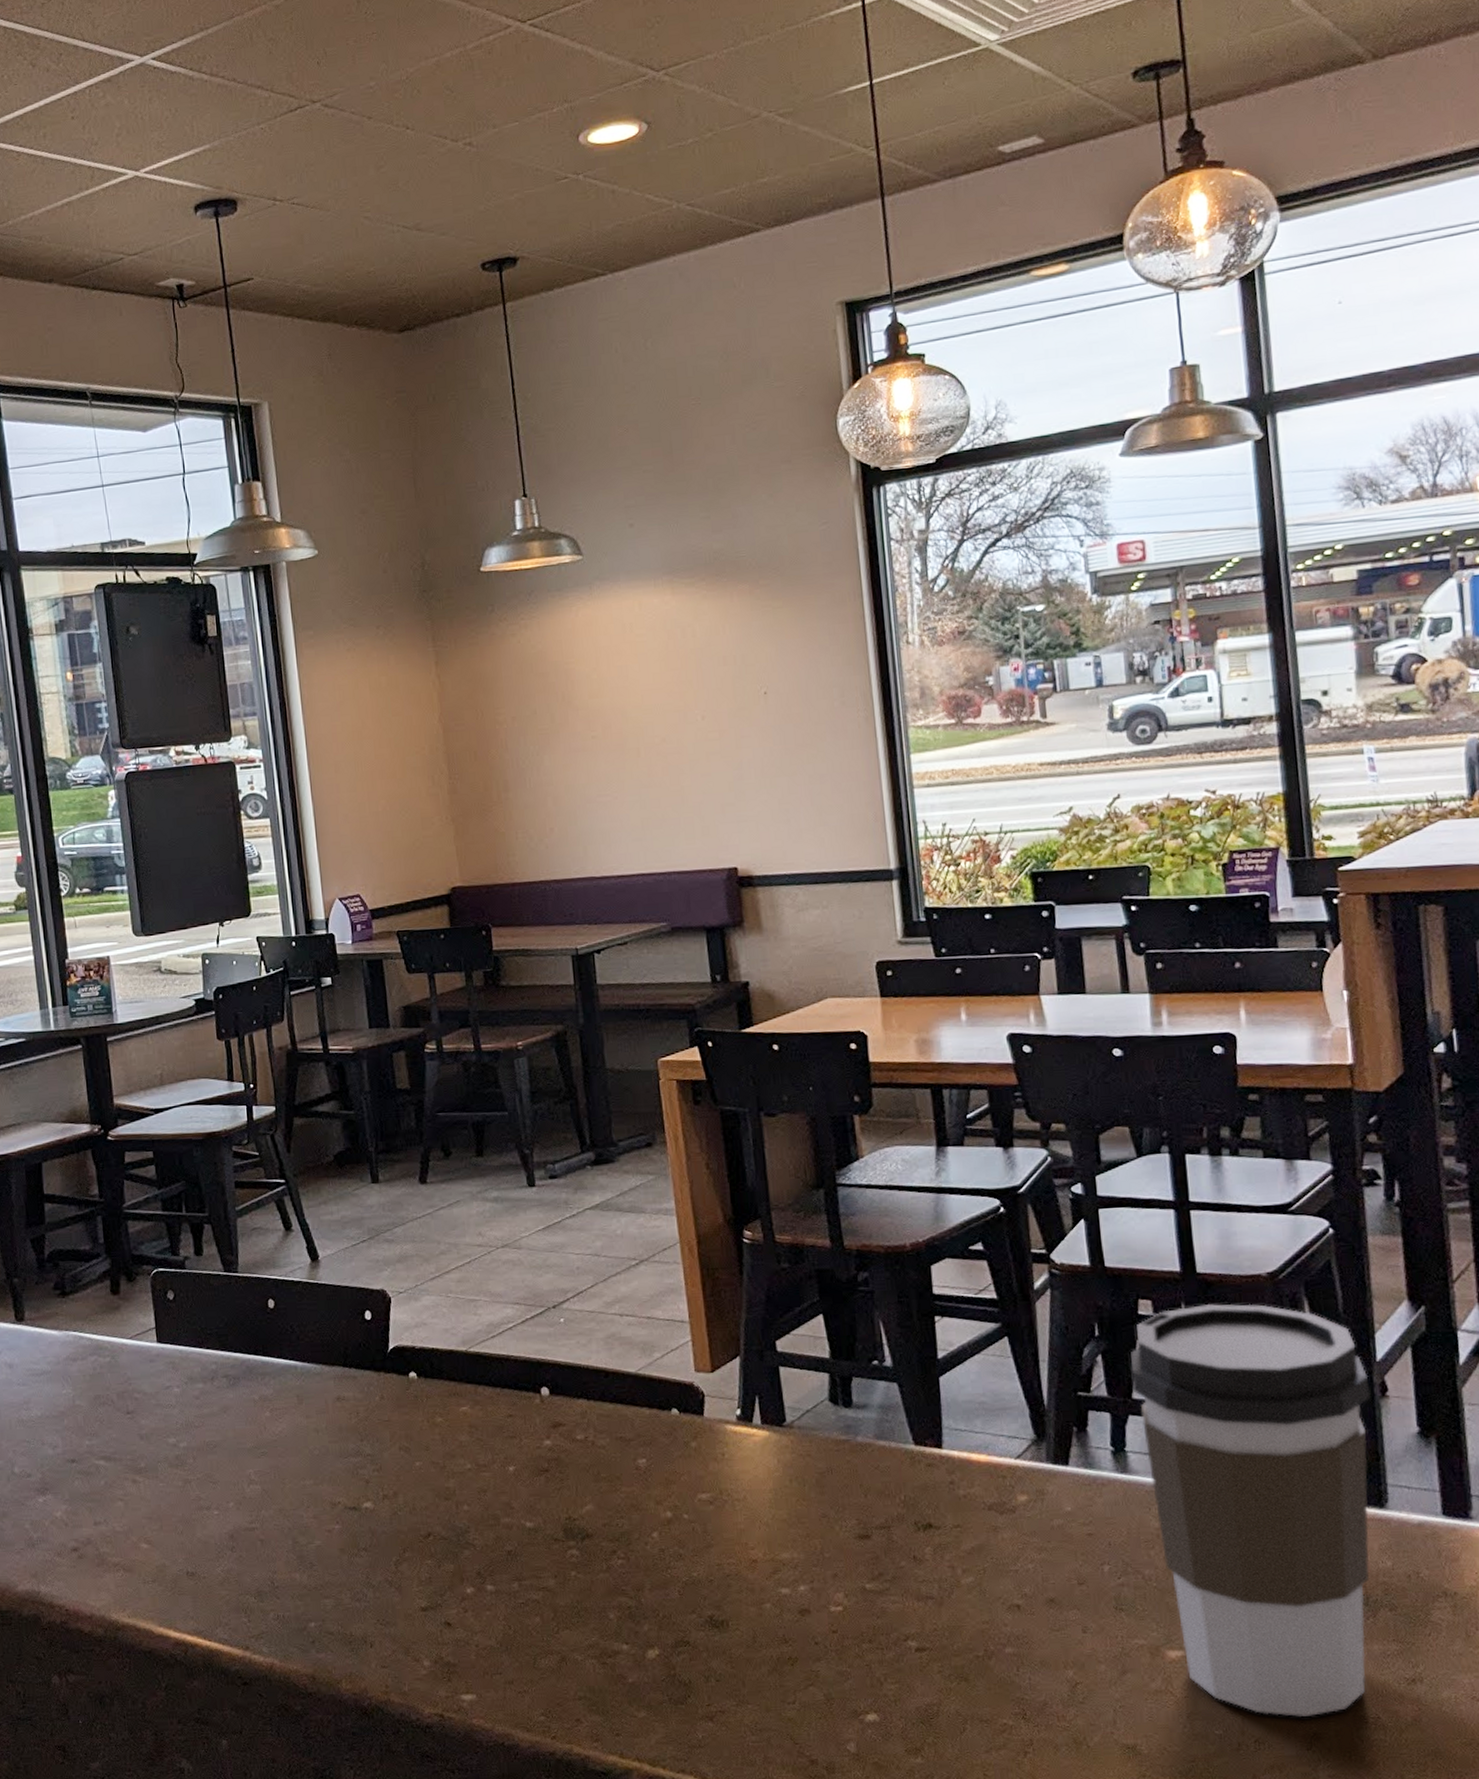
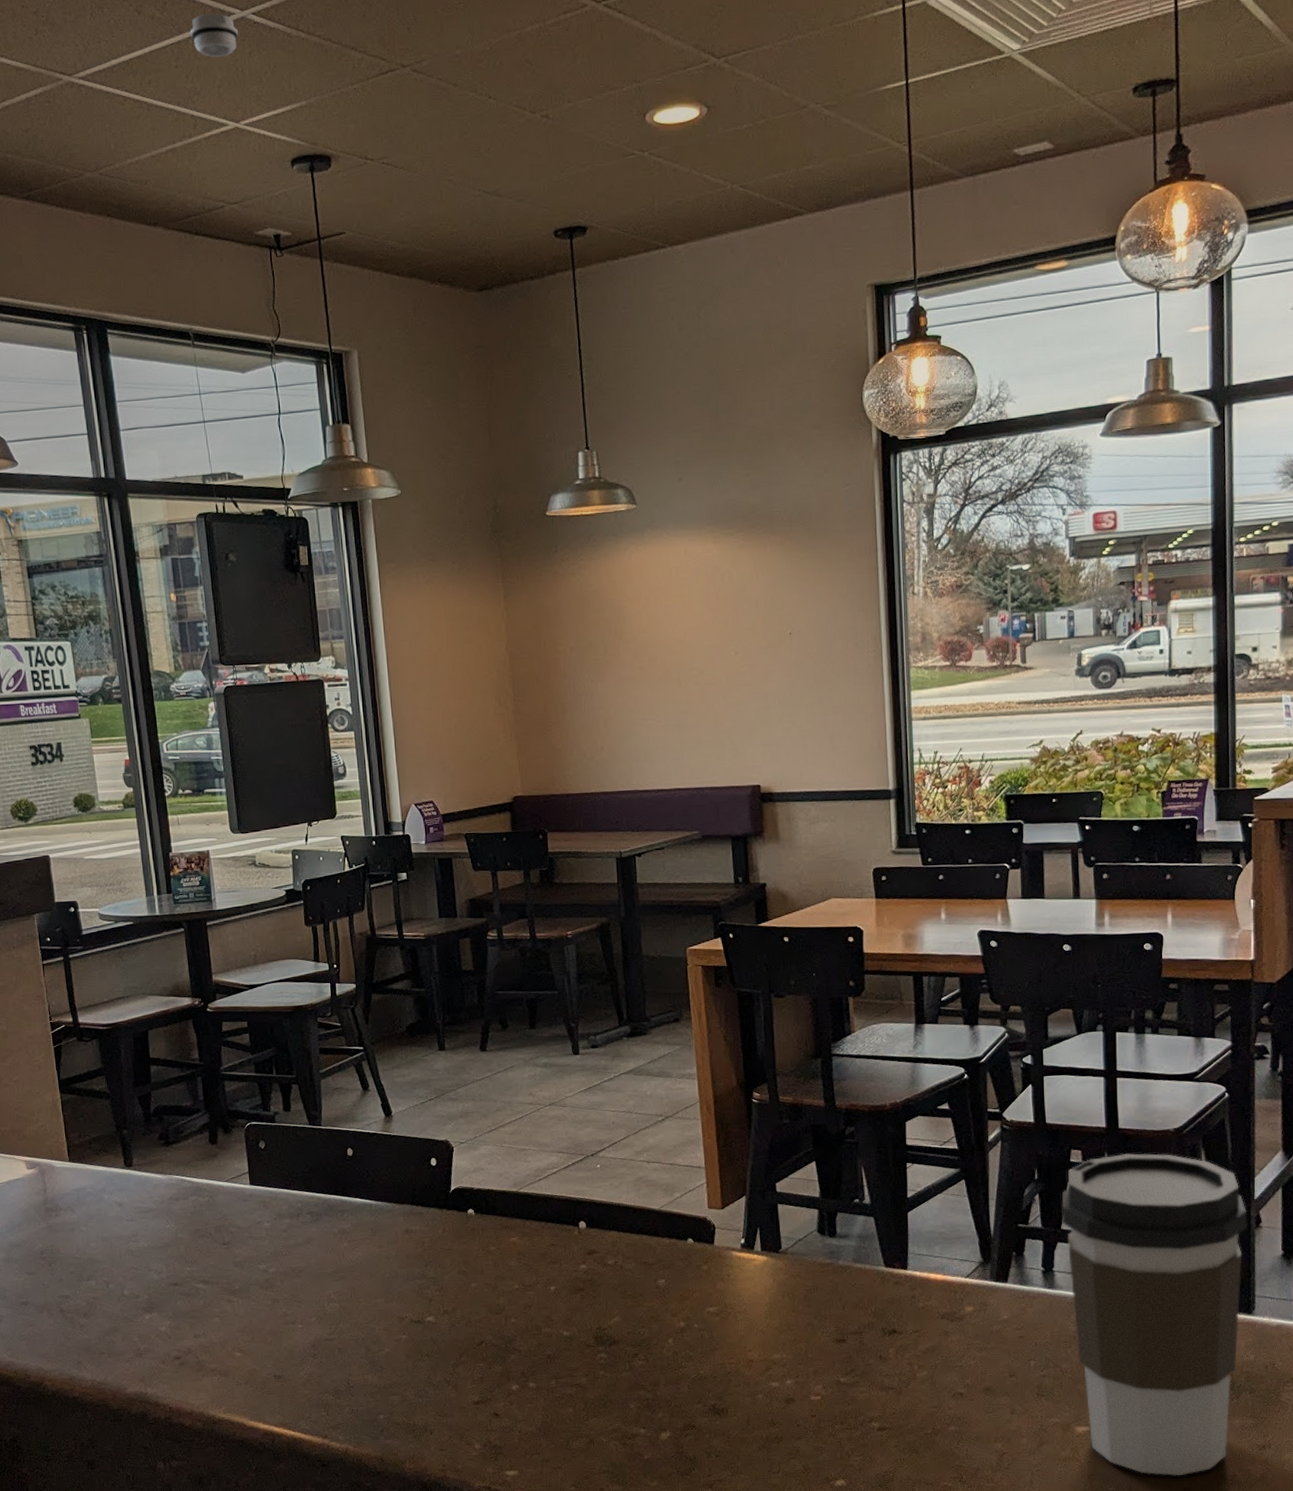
smoke detector: none [87,61,138,106] -> present [190,13,239,57]

